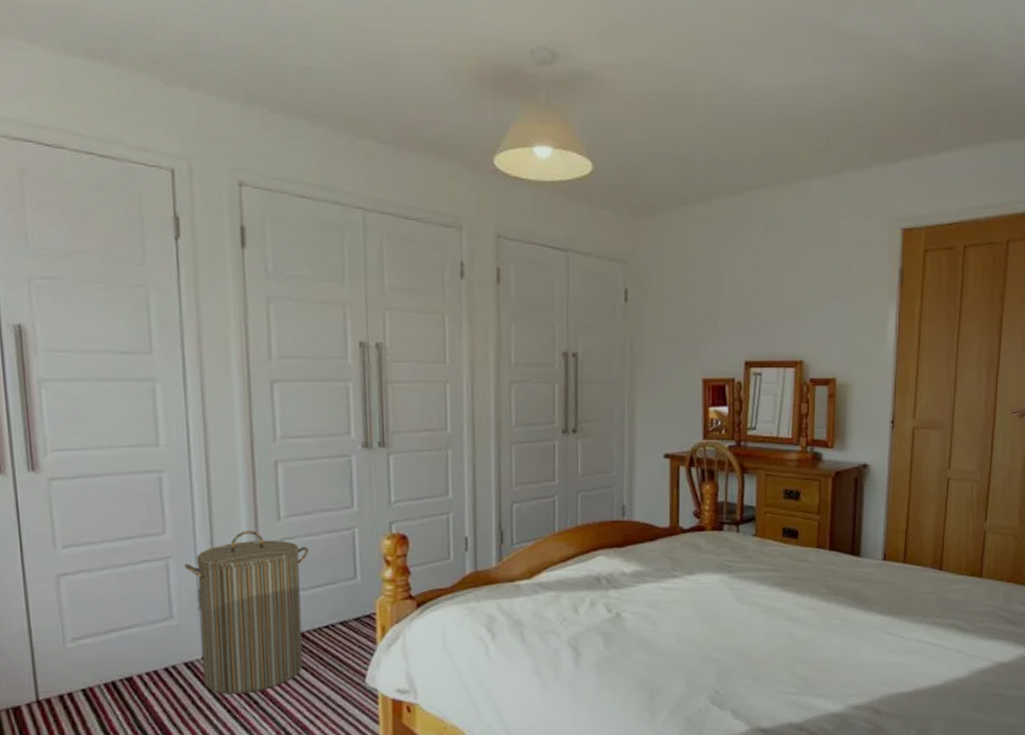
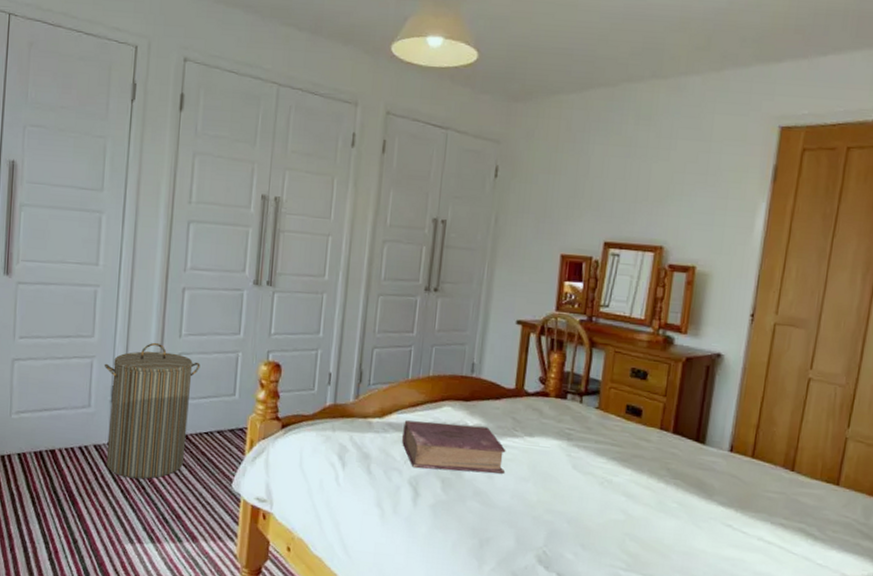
book: none [556,572,668,628] -> present [402,420,506,474]

